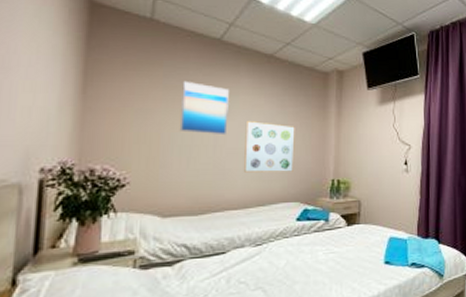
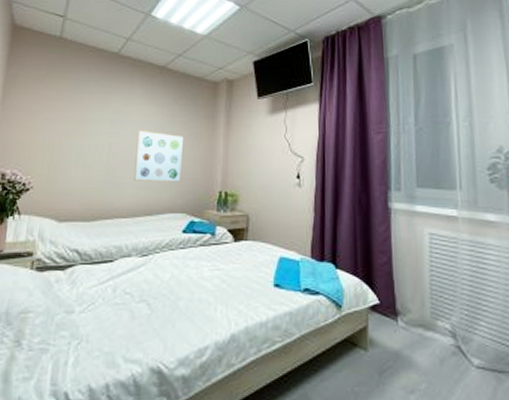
wall art: present [179,80,229,136] -> none [78,92,124,144]

